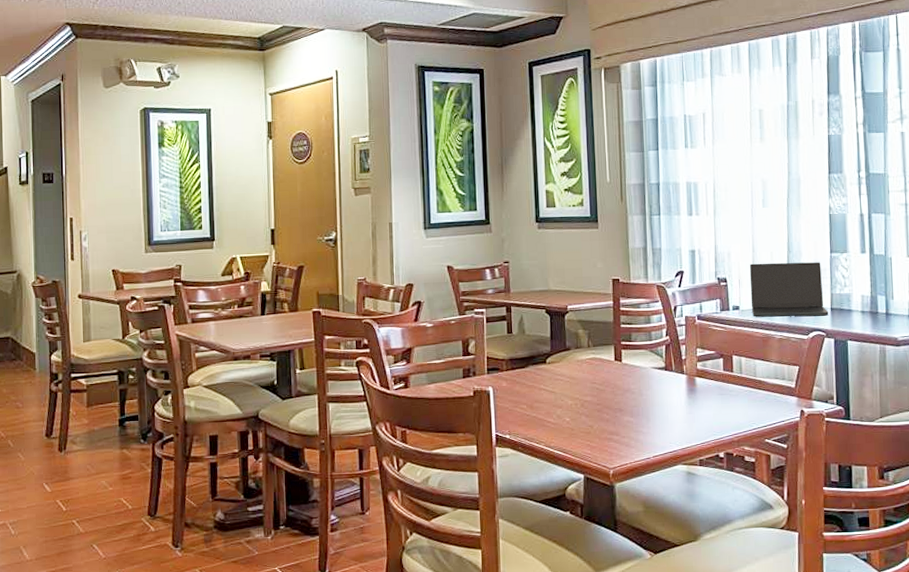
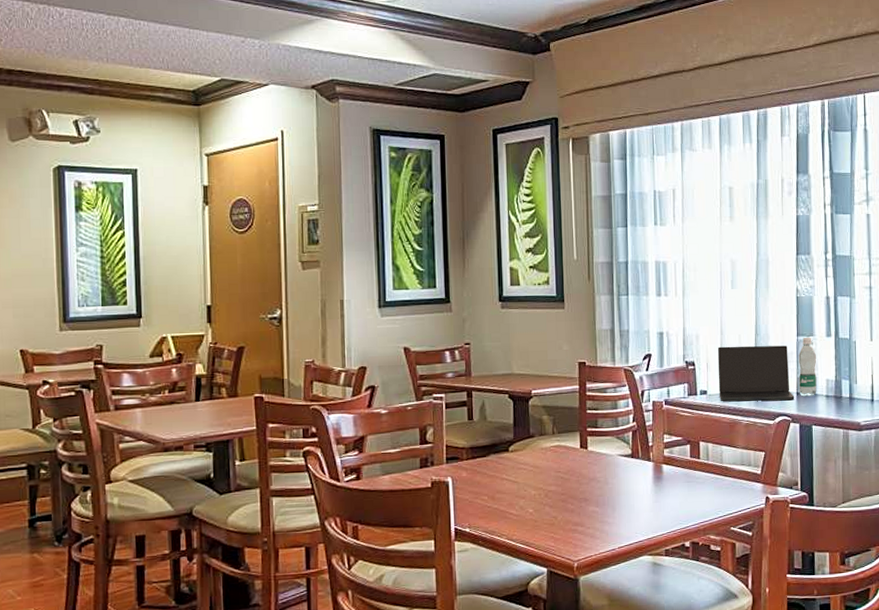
bottle: none [832,254,852,312] -> present [798,338,817,397]

